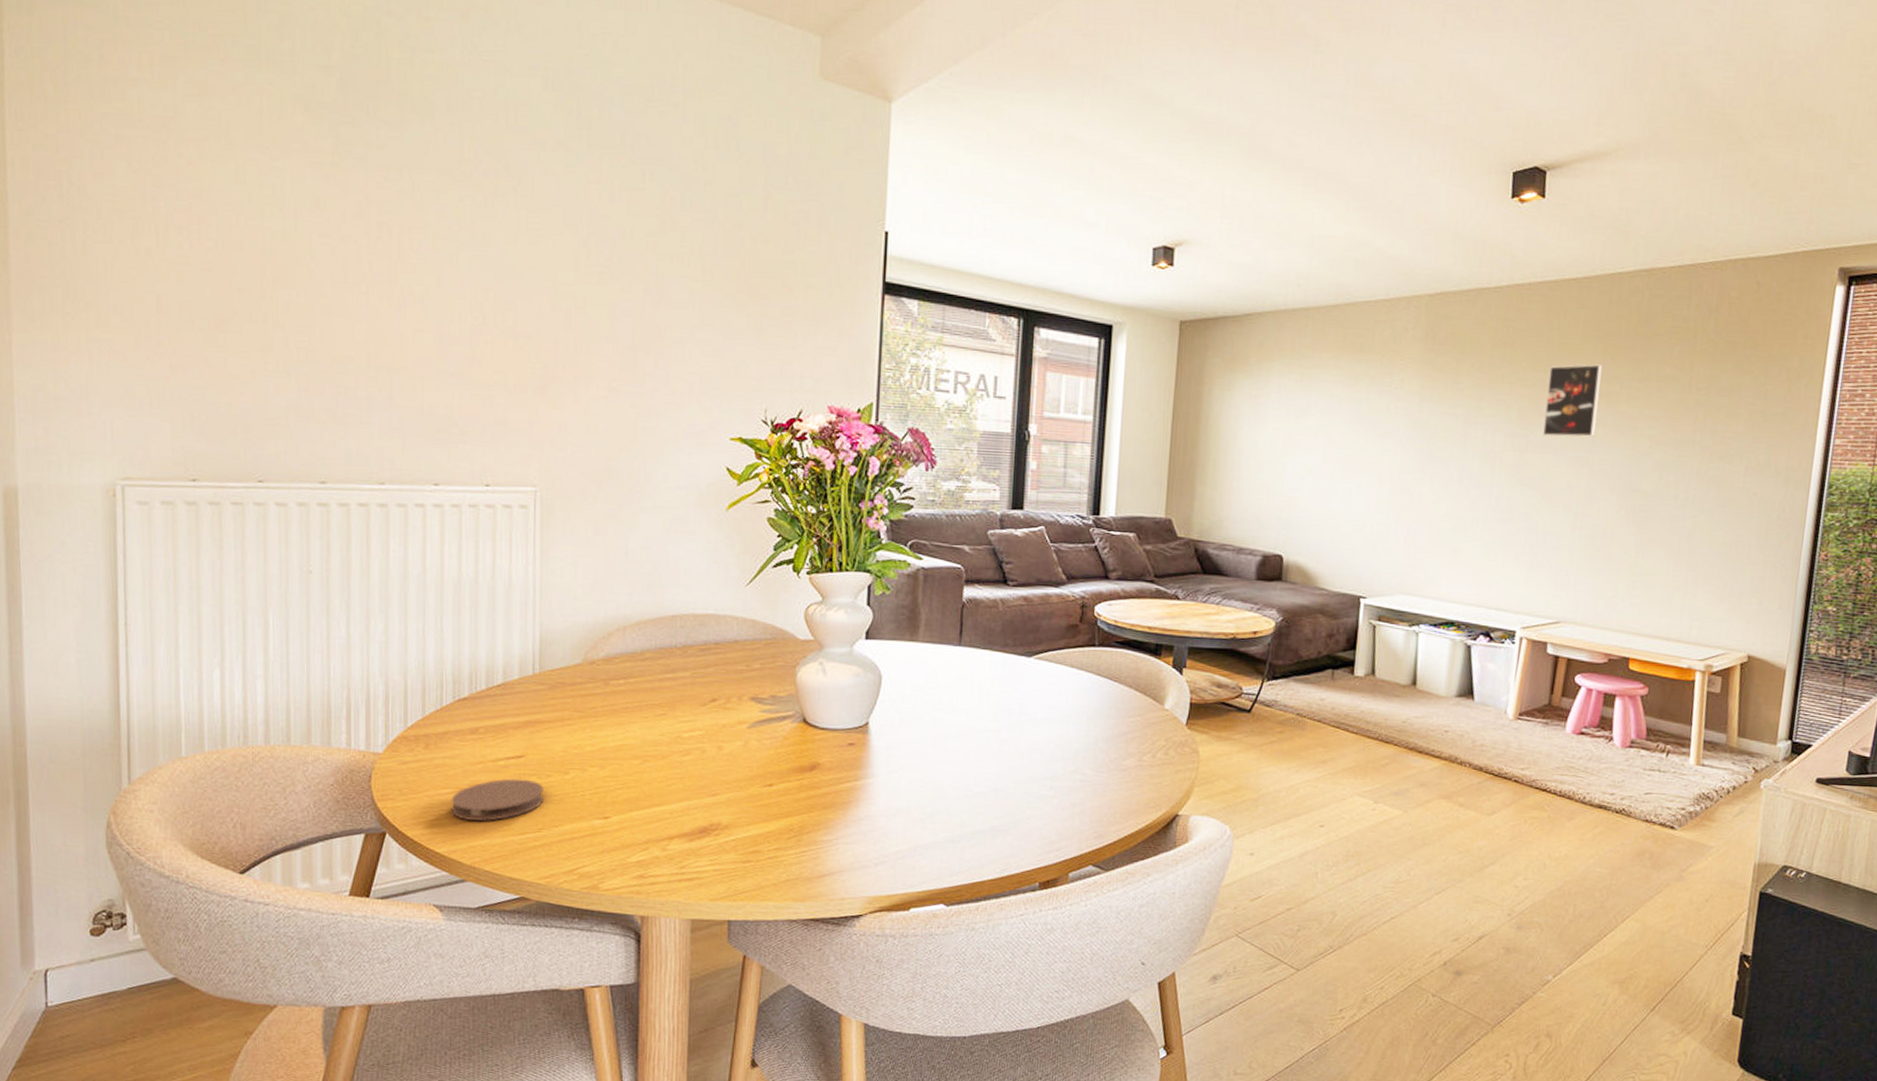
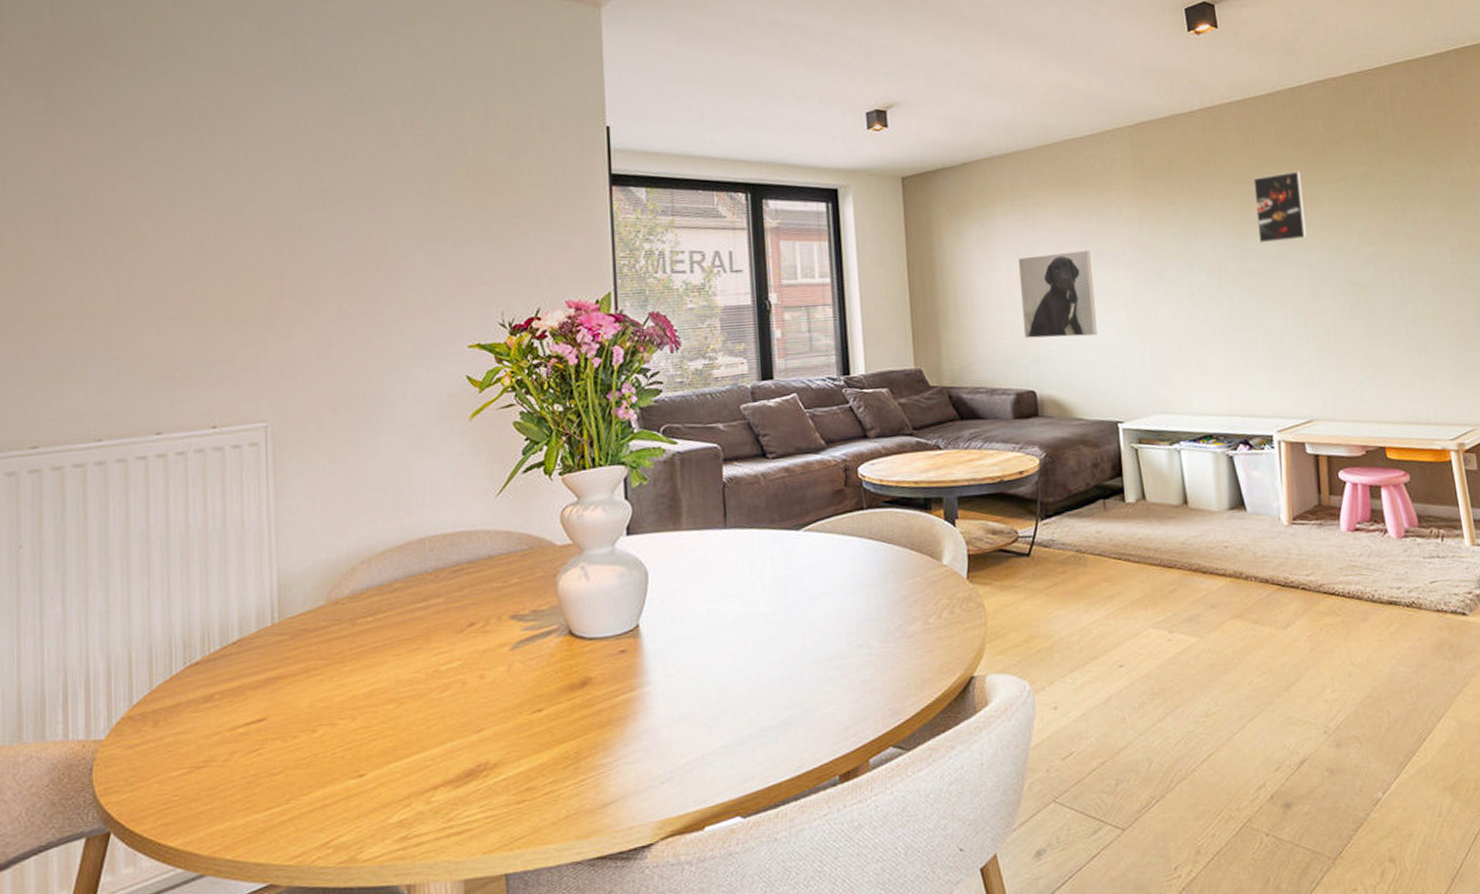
coaster: present [451,778,543,821] -> none [184,745,290,803]
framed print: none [1280,419,1363,509] -> present [1018,249,1097,338]

